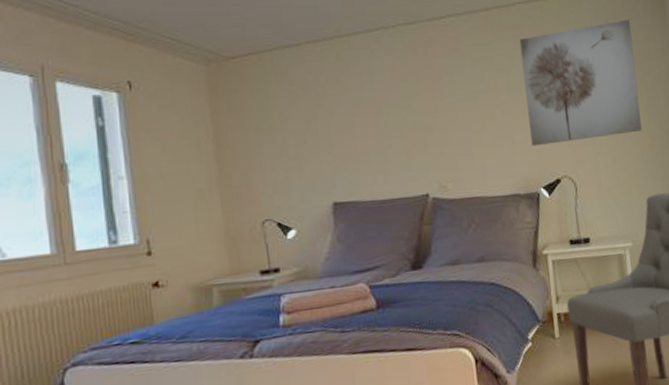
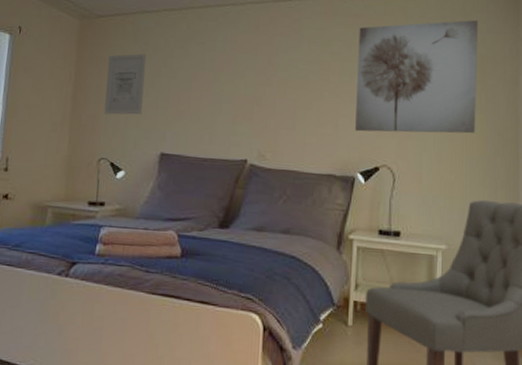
wall art: none [250,95,304,170] -> present [104,53,147,115]

